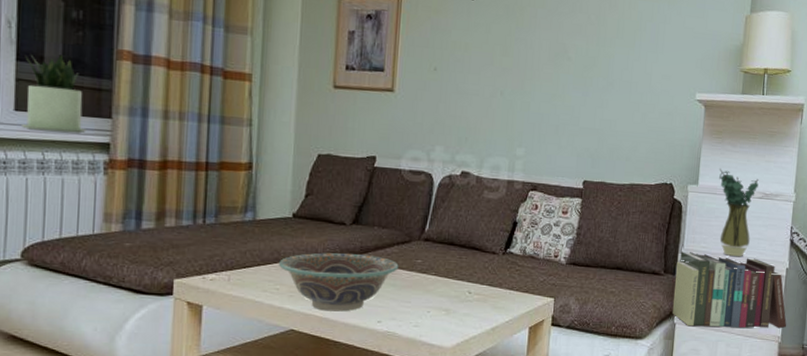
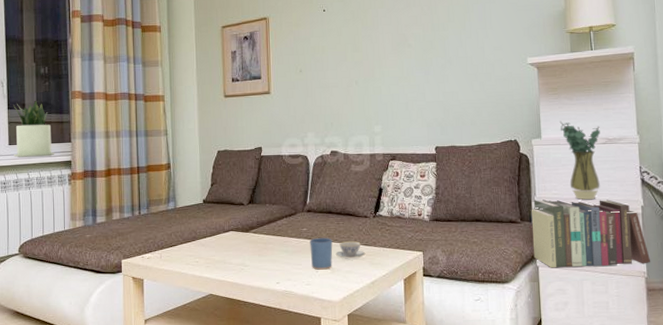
decorative bowl: present [279,252,399,312] -> none [196,228,289,277]
mug: none [422,272,451,310] -> present [310,237,333,270]
teacup: none [453,279,489,302] -> present [335,241,366,260]

